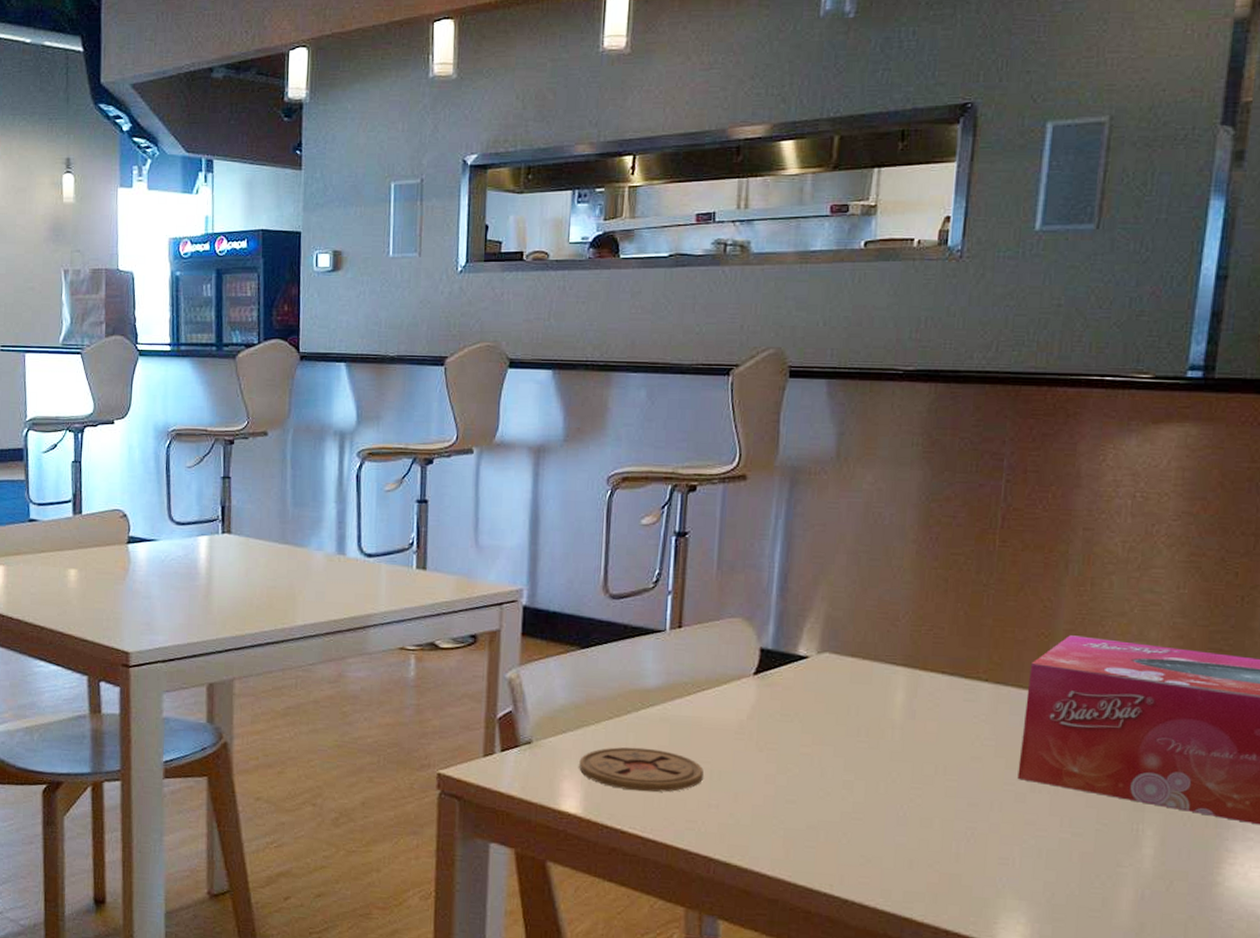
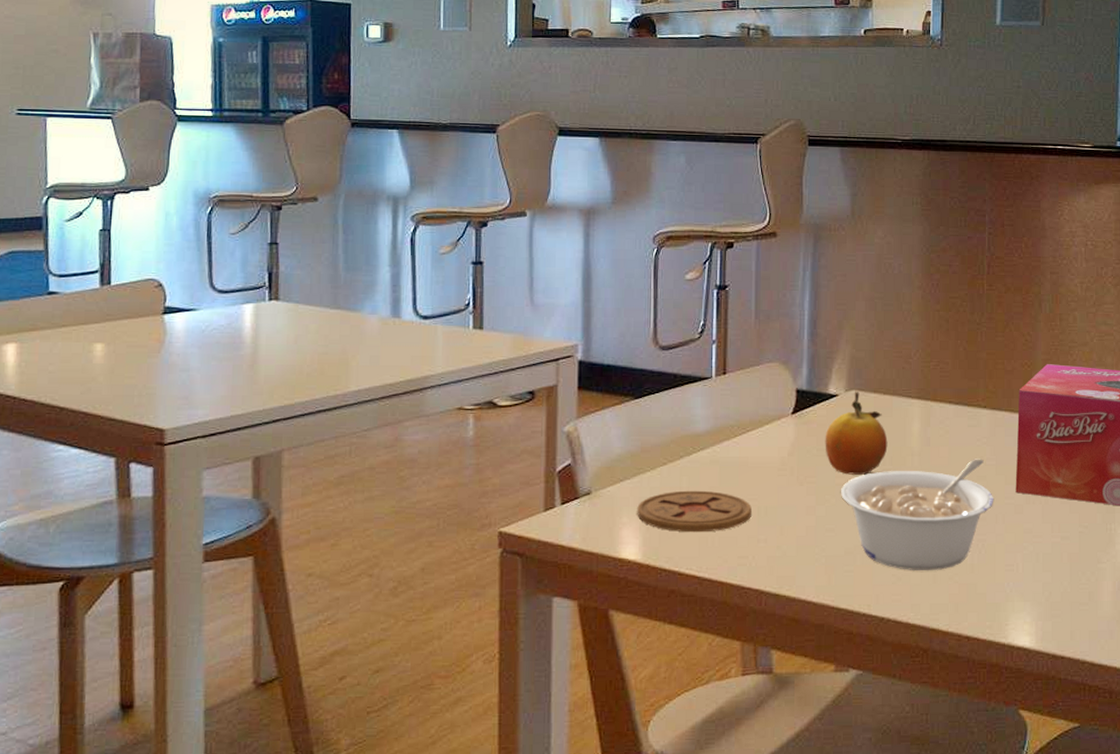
fruit: none [790,654,865,745] -> present [825,392,888,475]
legume: none [806,737,991,856] -> present [841,459,994,571]

